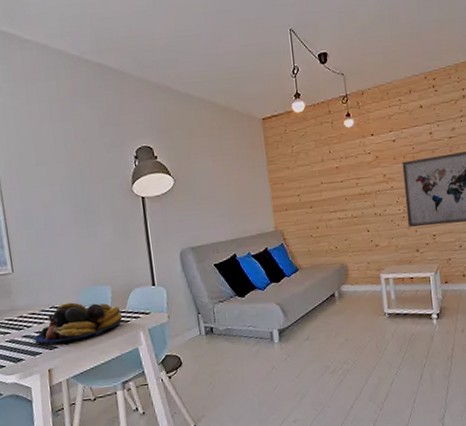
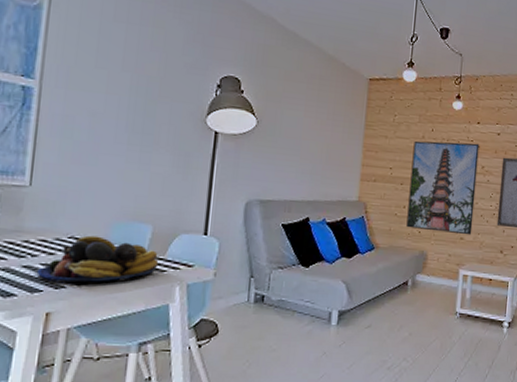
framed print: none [315,154,386,246] -> present [406,140,480,235]

